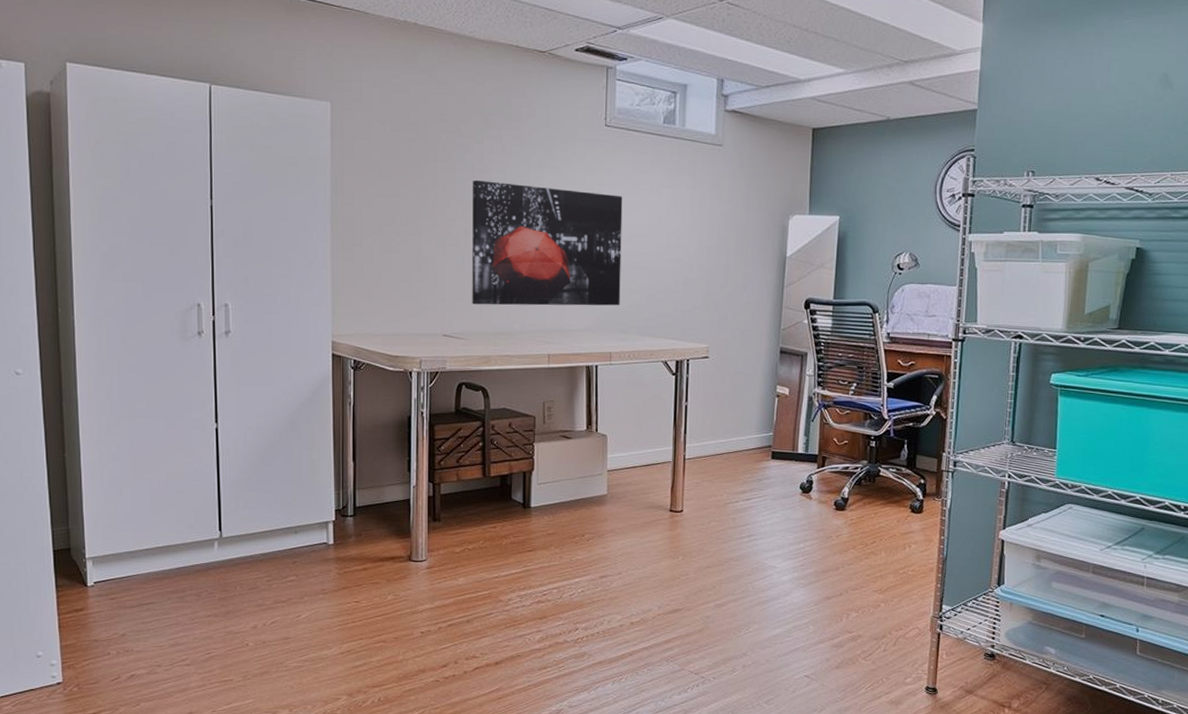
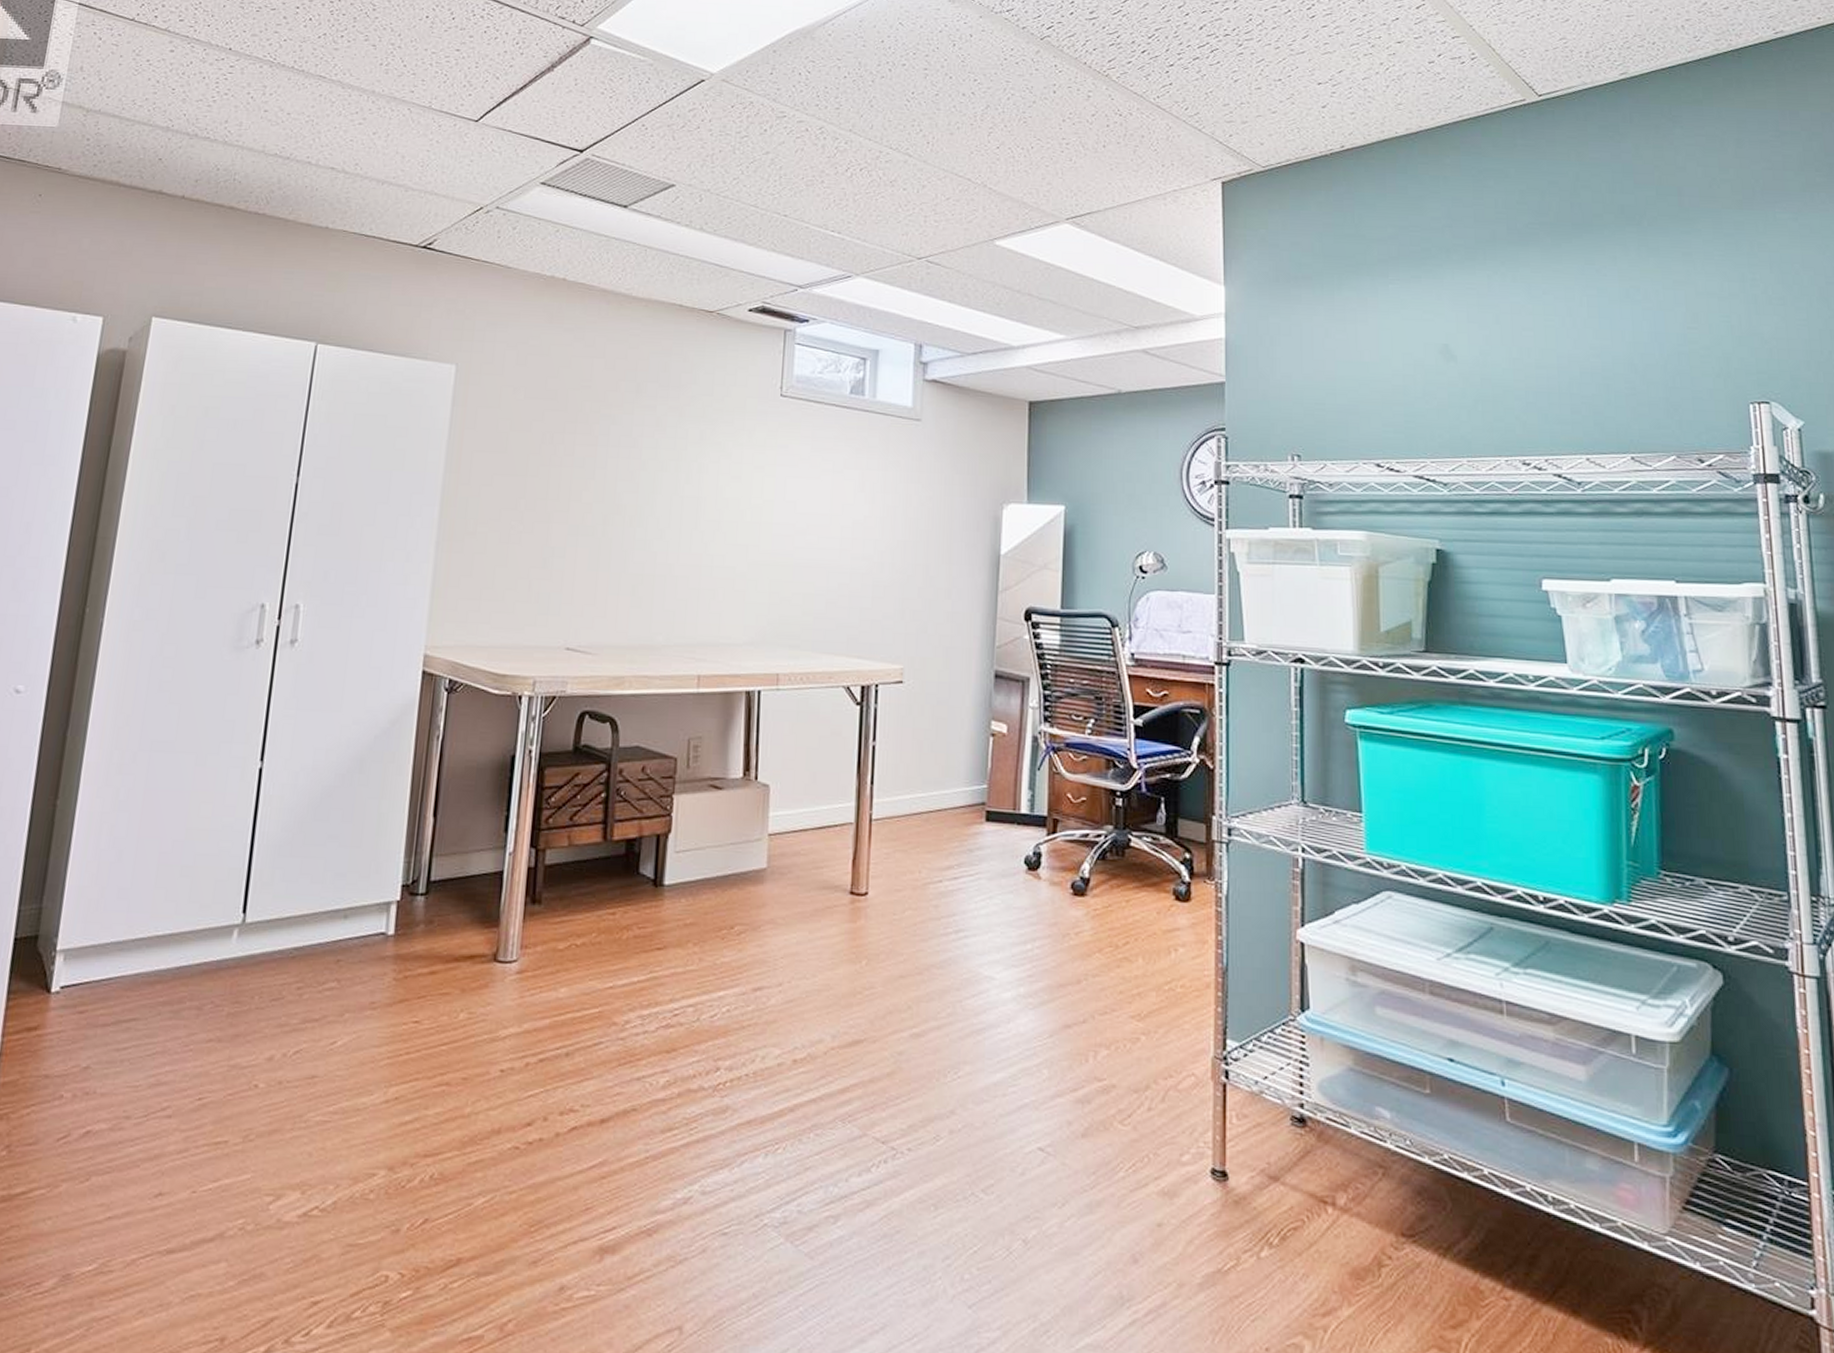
wall art: present [472,180,623,306] -> none [605,457,799,614]

